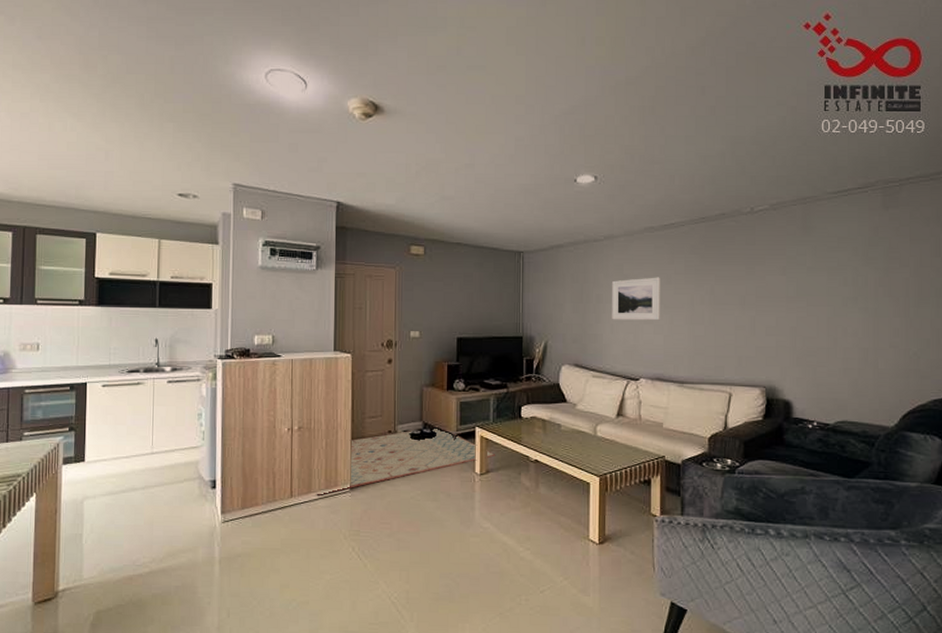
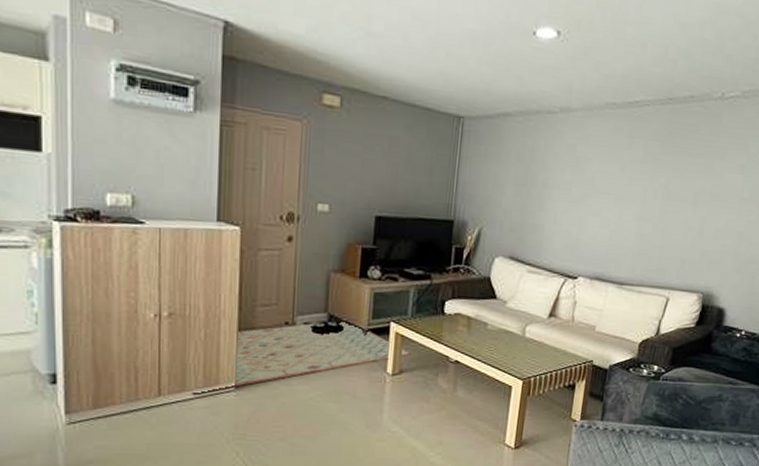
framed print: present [612,277,660,321] -> none [556,162,615,214]

